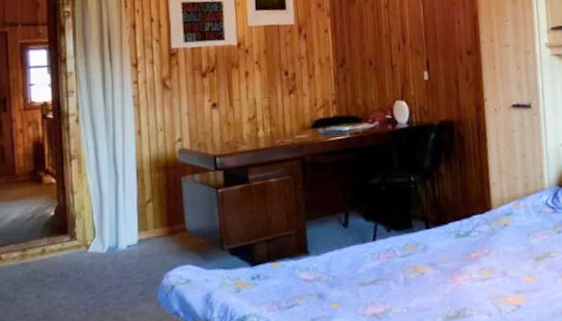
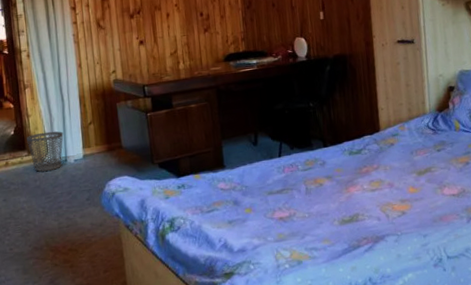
wastebasket: none [70,211,115,261] -> present [26,131,64,172]

